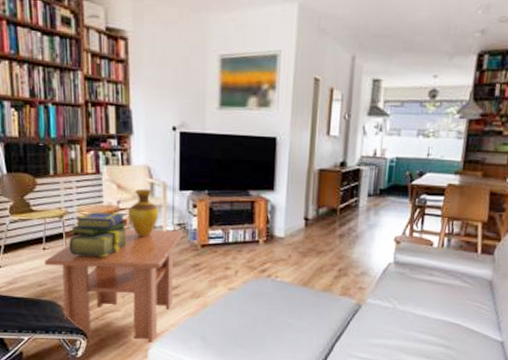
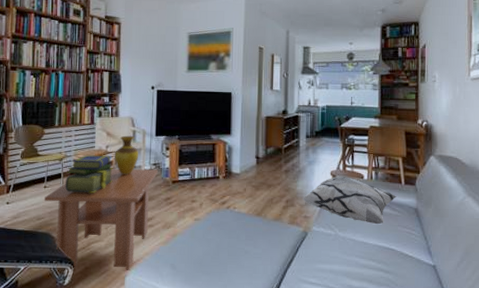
decorative pillow: none [357,243,470,298] -> present [302,177,397,225]

